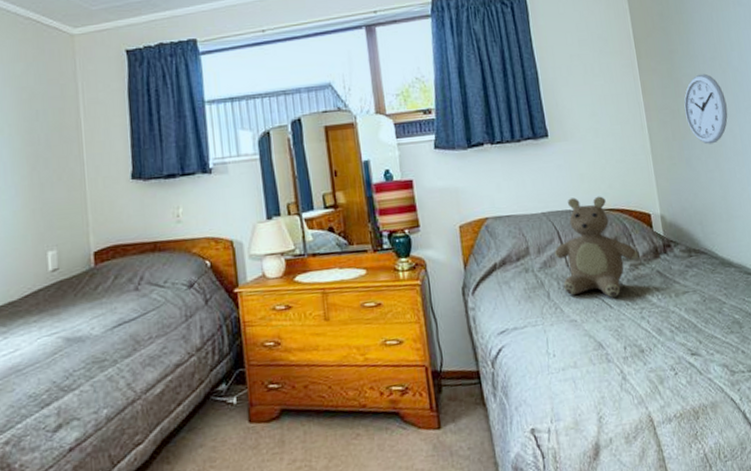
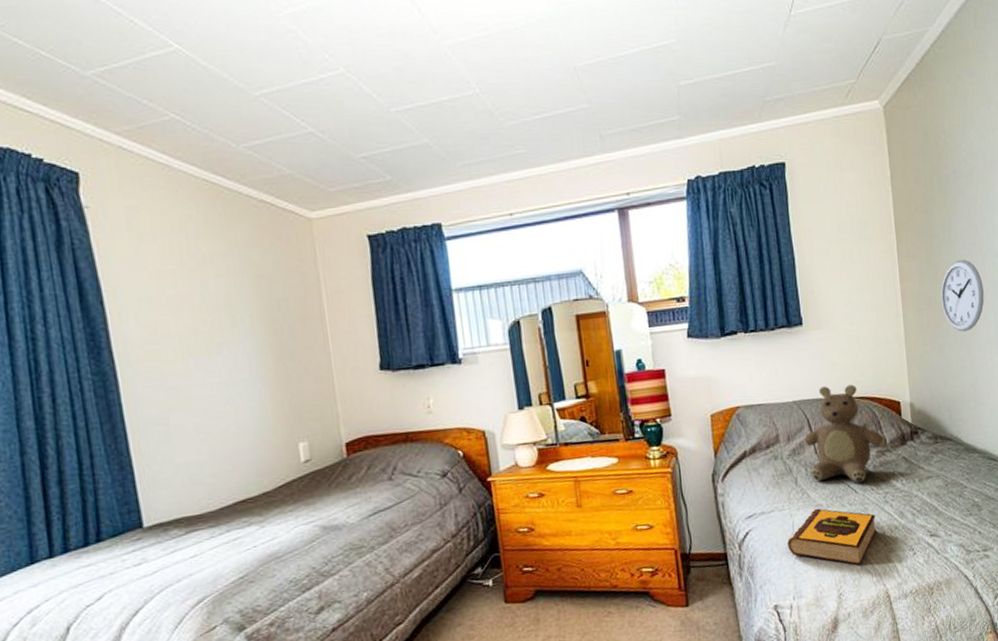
hardback book: none [542,324,635,386] -> present [787,508,877,566]

